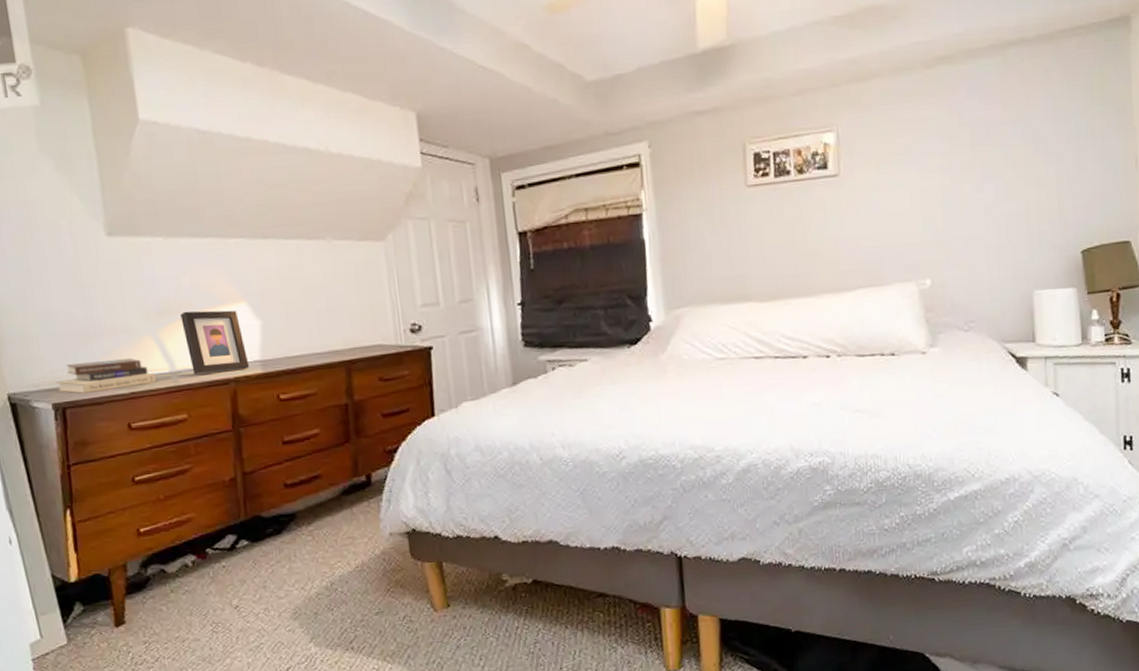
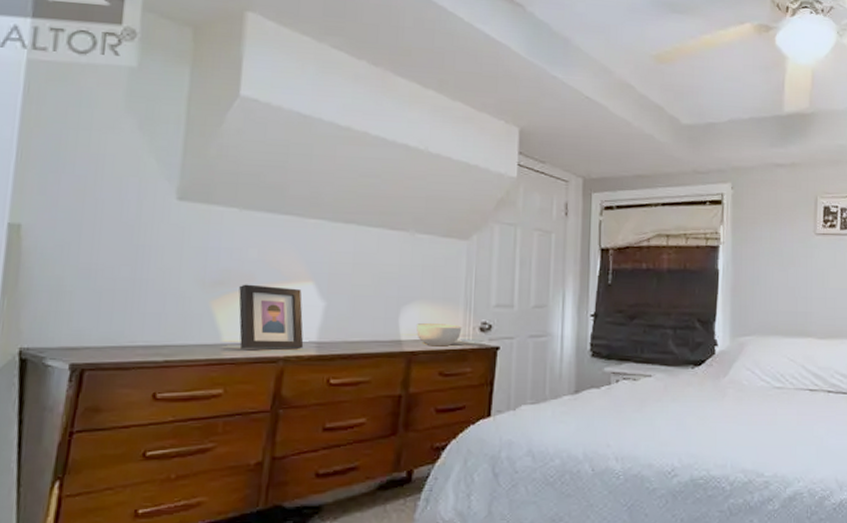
books: present [56,358,157,394] -> none [80,324,197,356]
bowl: none [349,328,394,354] -> present [416,323,462,347]

